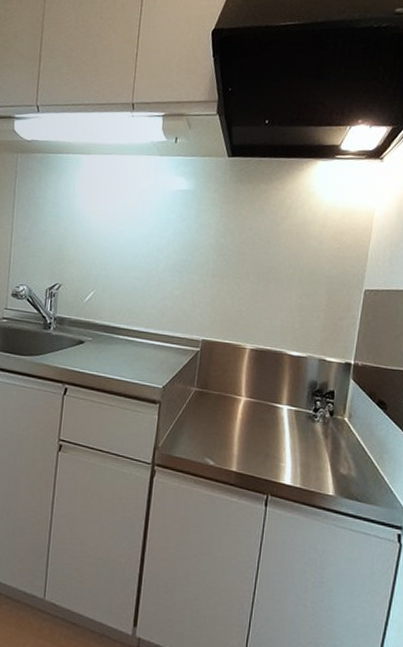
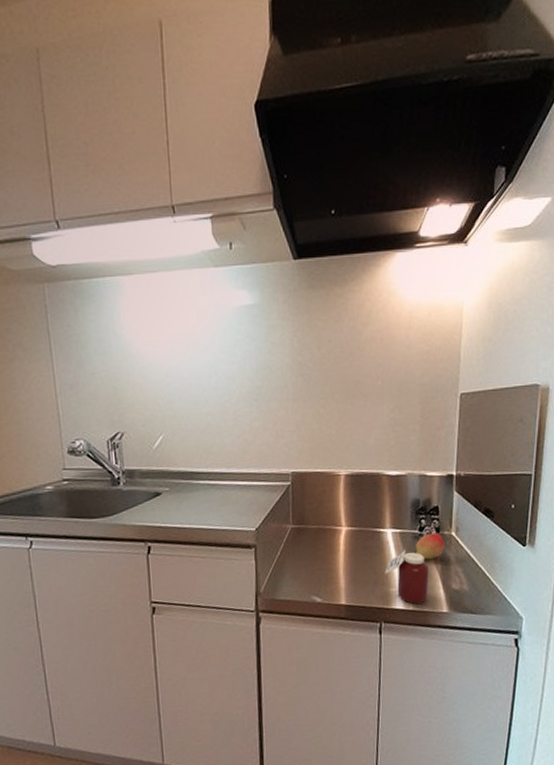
jar: none [277,427,319,482] -> present [385,550,429,604]
fruit: none [309,415,337,441] -> present [416,533,445,560]

